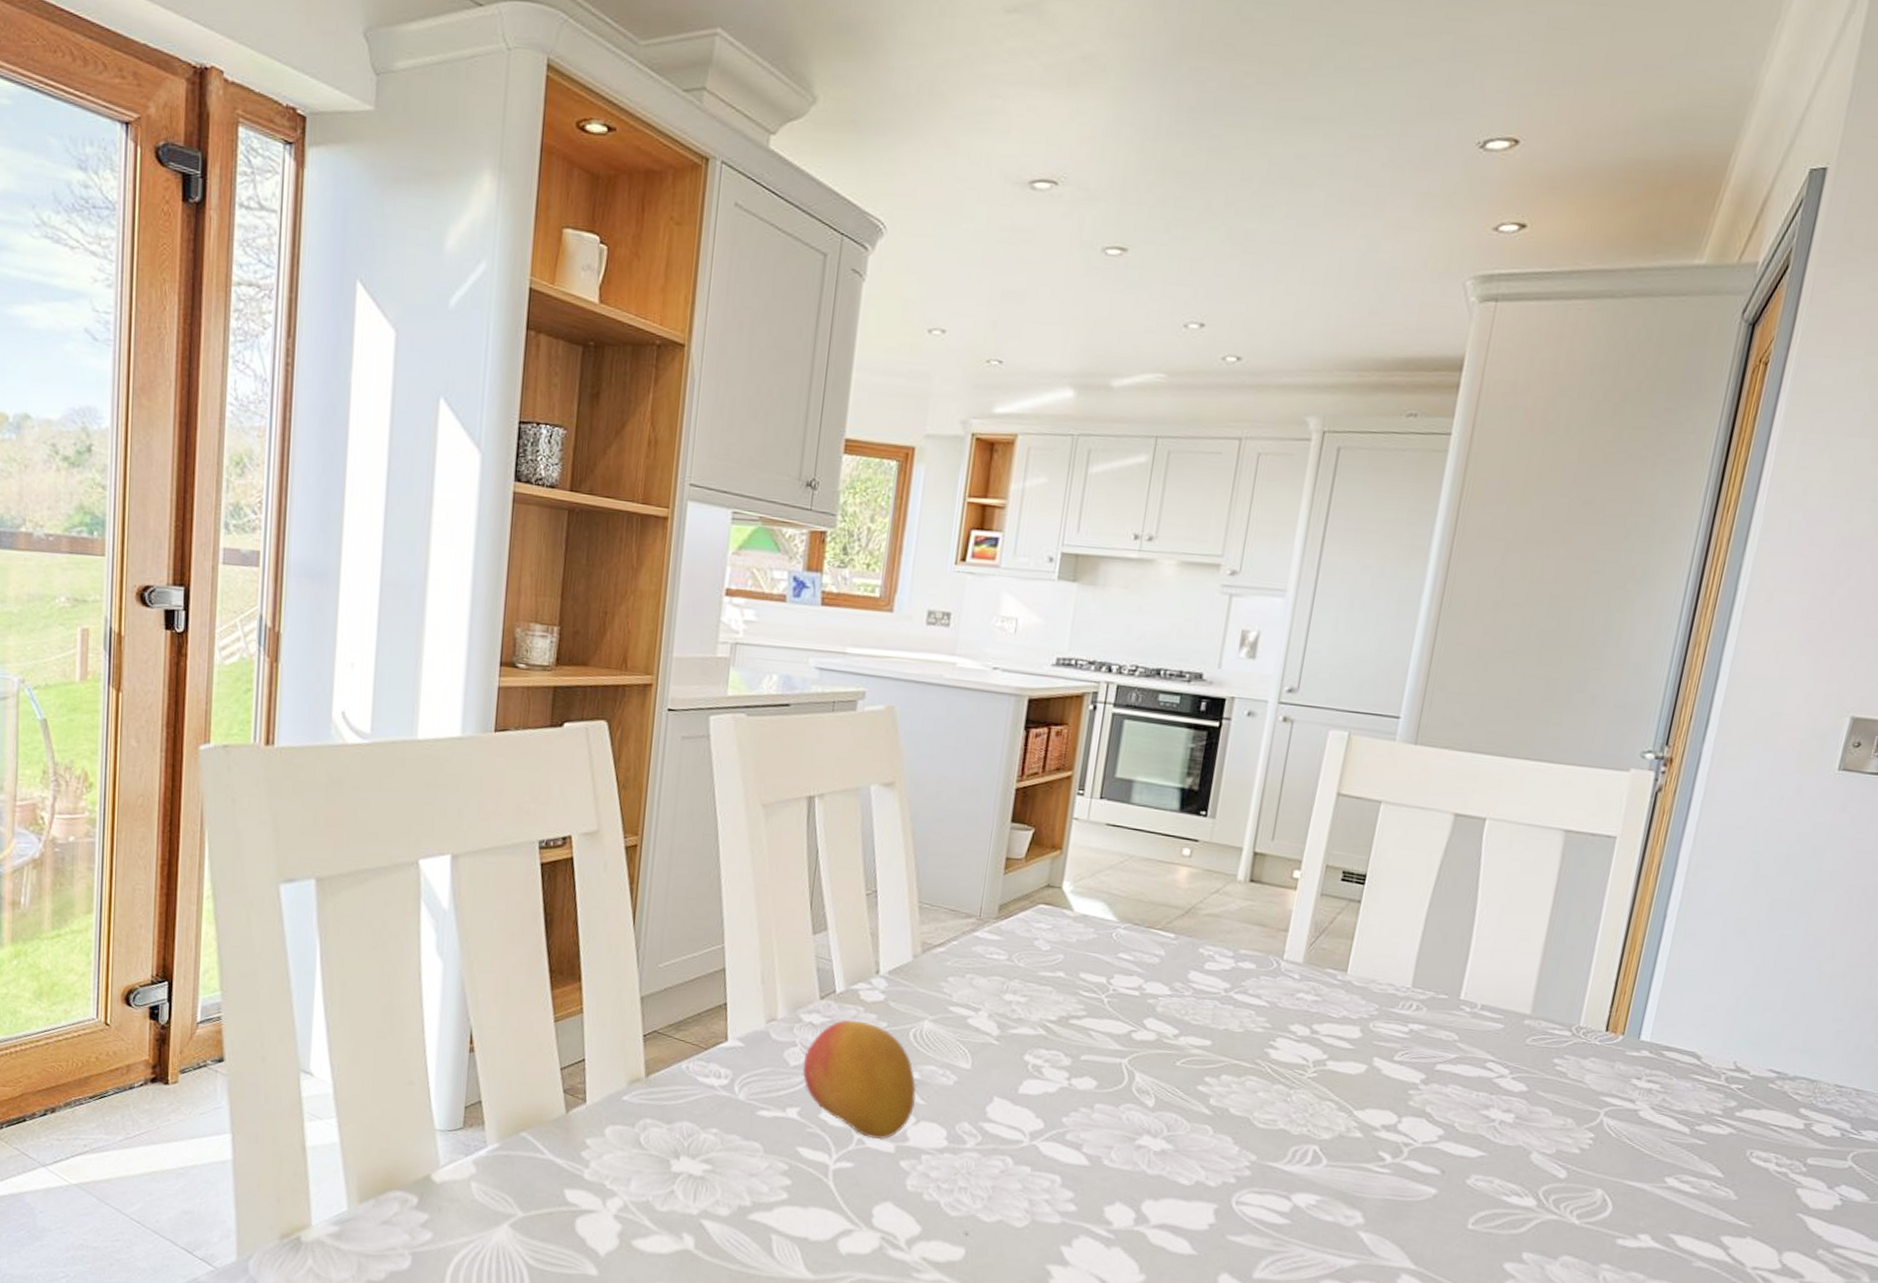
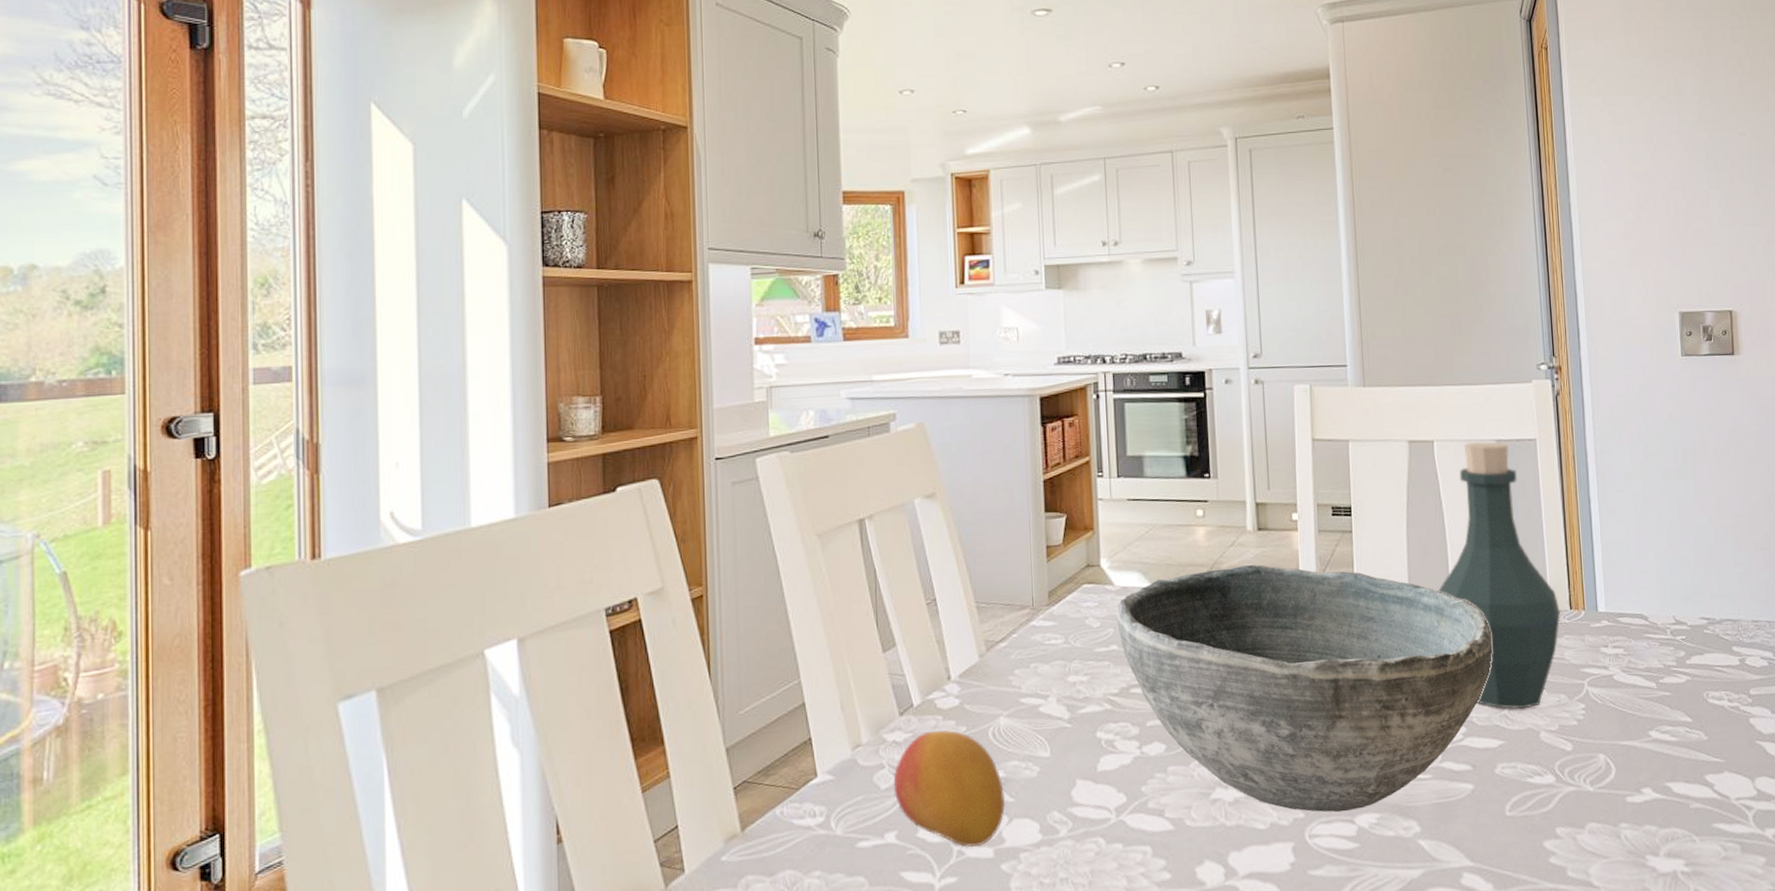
bowl: none [1068,913,1502,1188] -> present [1116,565,1493,812]
bottle: none [1449,827,1594,1125] -> present [1438,441,1561,710]

